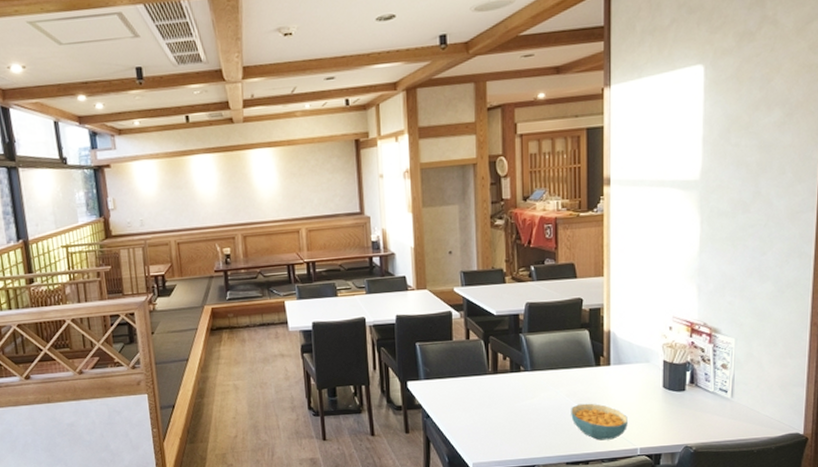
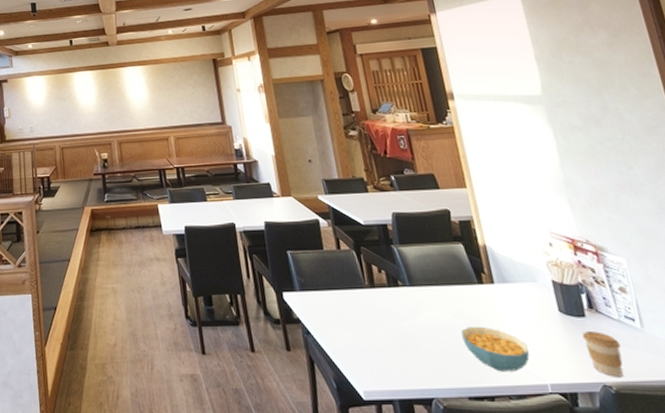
coffee cup: none [678,403,709,440] -> present [582,331,624,377]

